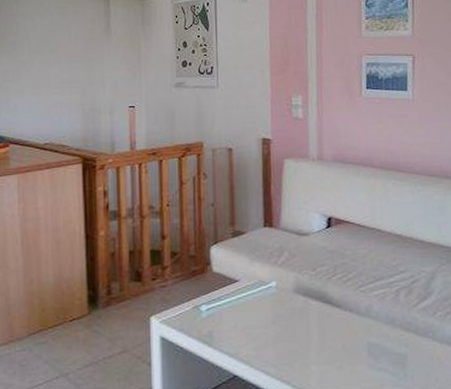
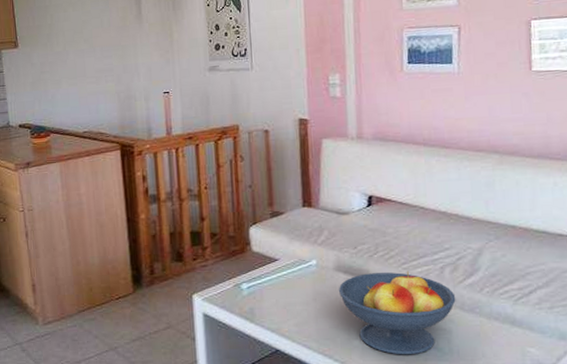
fruit bowl: none [297,294,411,381] -> present [338,271,456,355]

